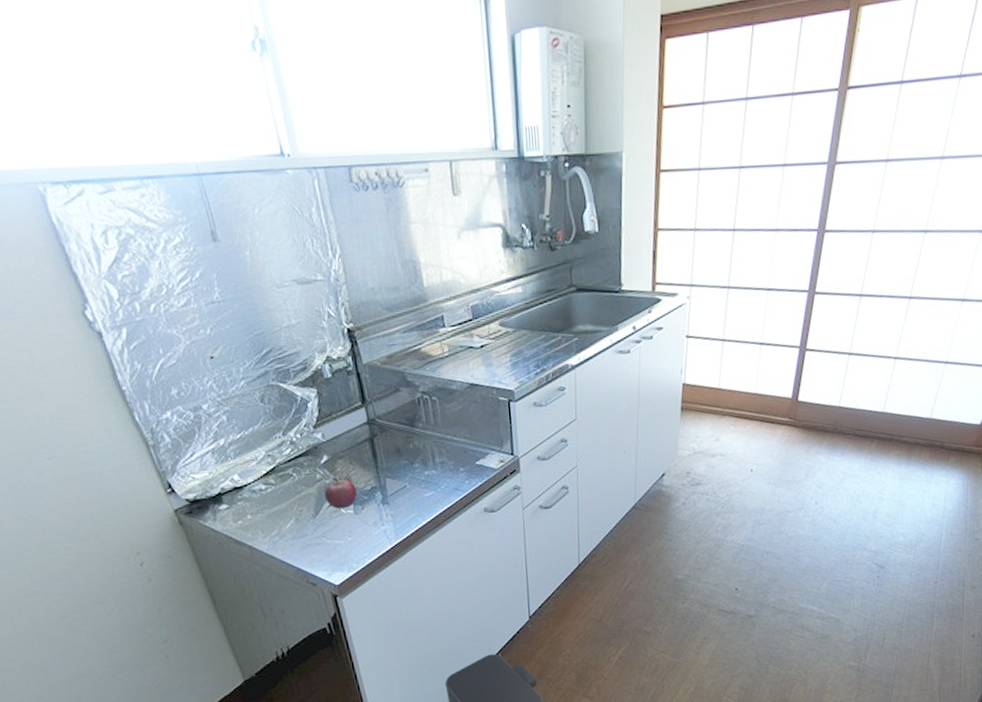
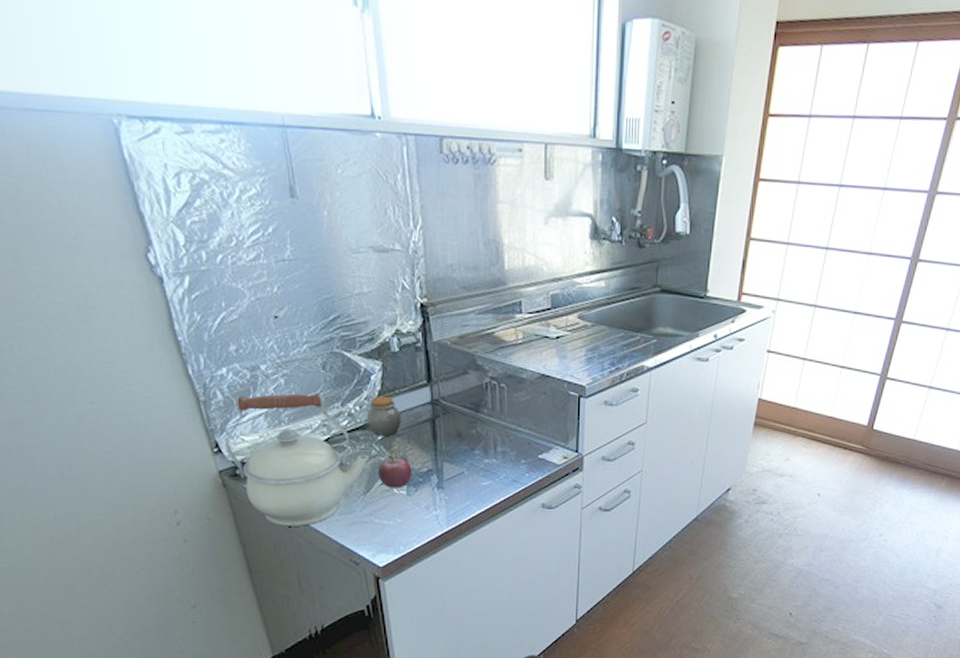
kettle: none [177,425,314,557] -> present [225,392,368,526]
jar: none [307,421,342,461] -> present [366,395,401,437]

